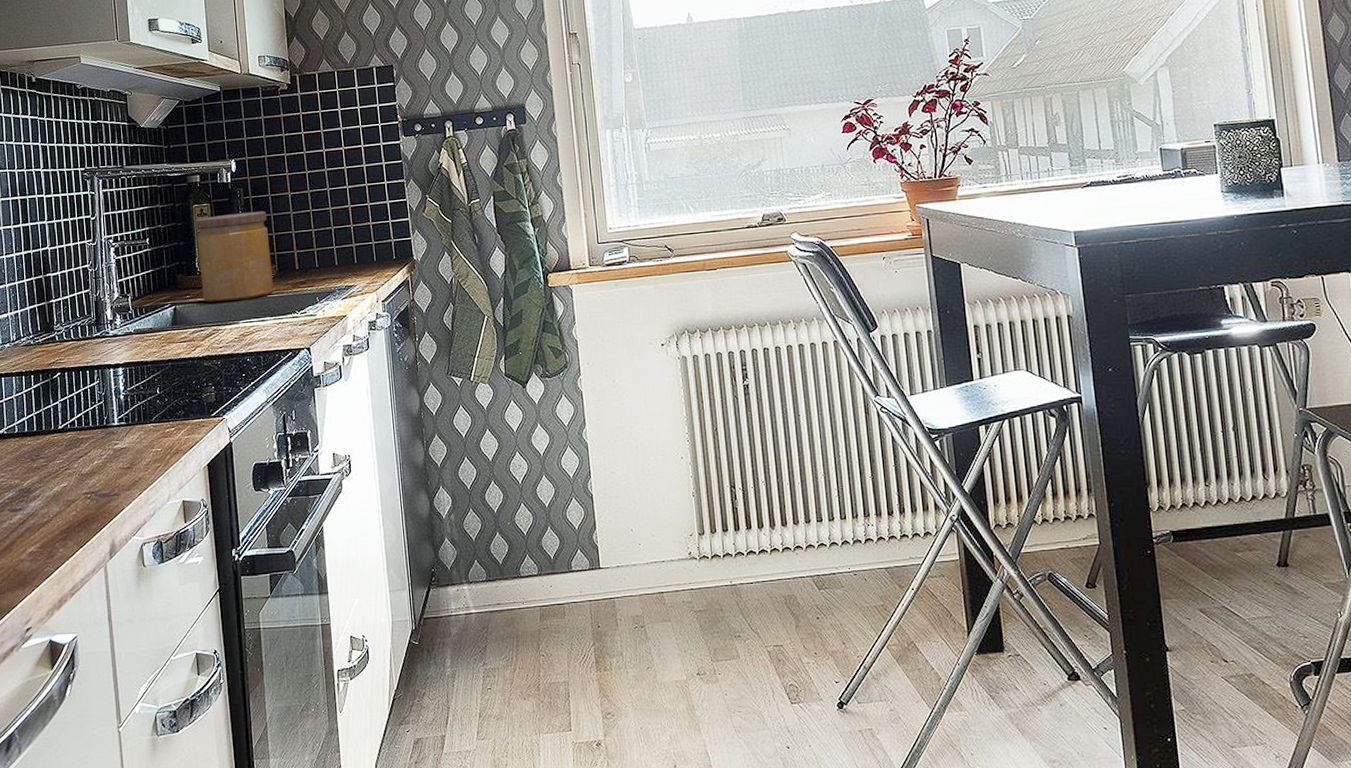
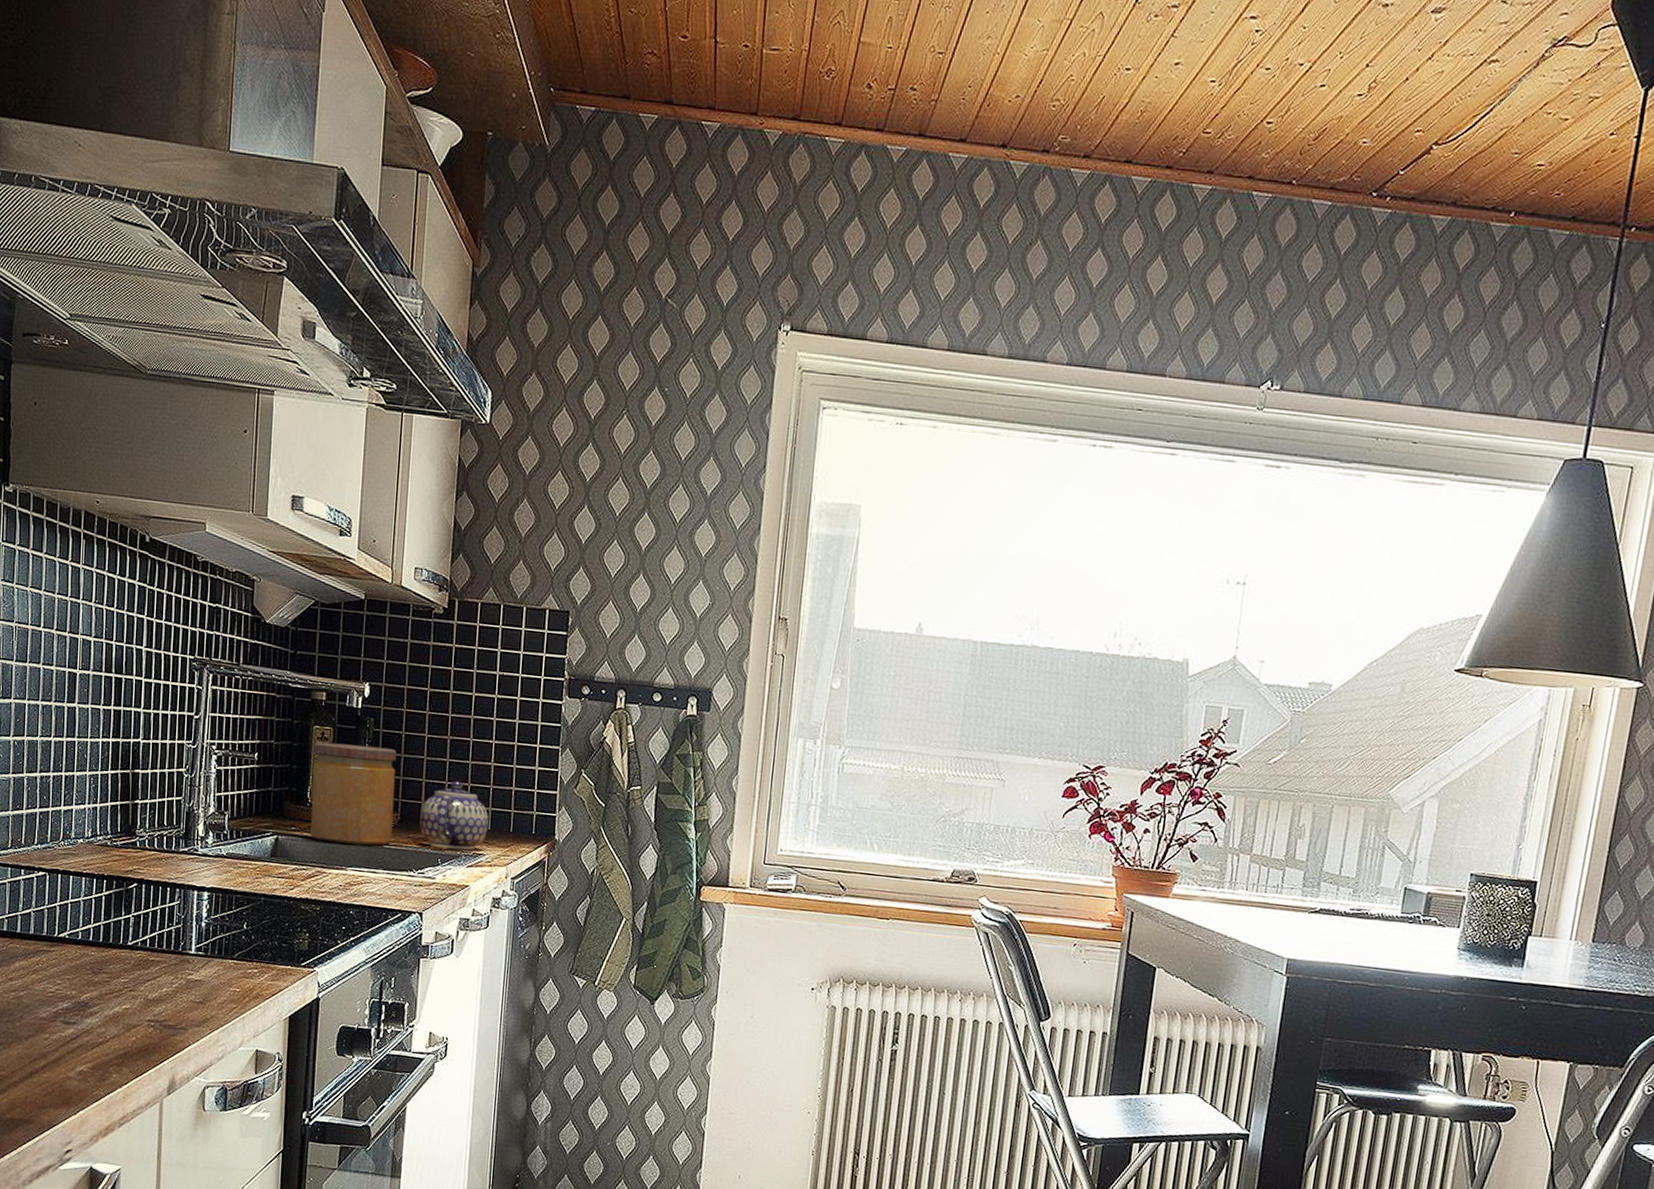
teapot: none [294,226,355,288] -> present [419,780,489,850]

